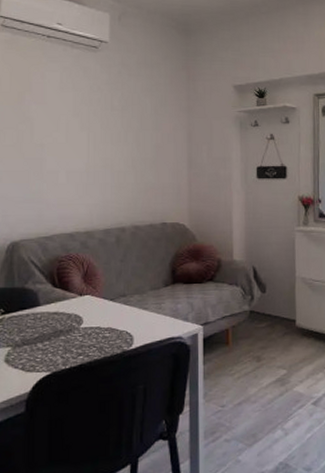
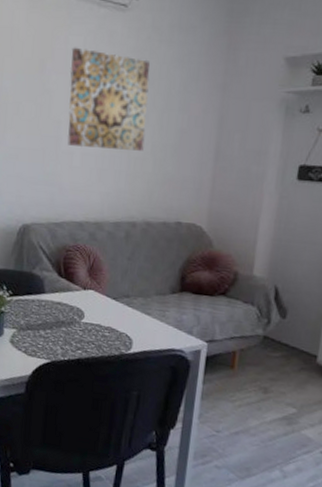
wall art: none [49,81,125,167] -> present [67,47,150,151]

